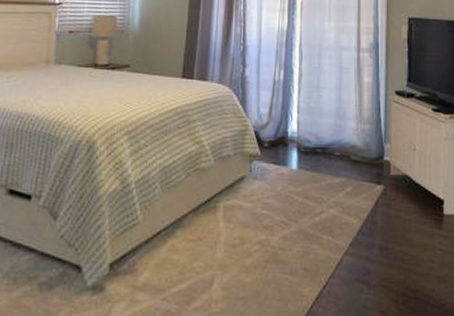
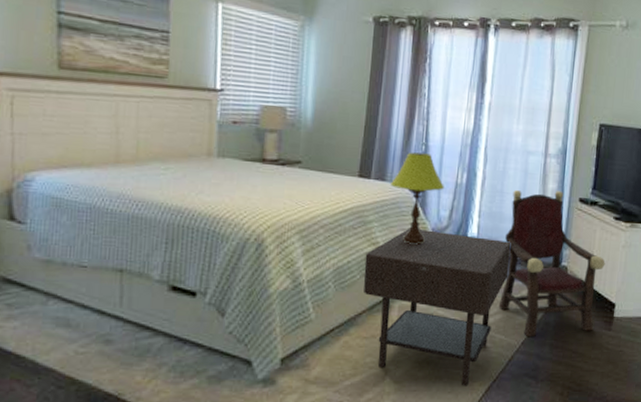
side table: none [188,127,331,293] -> present [363,229,511,386]
table lamp: none [212,52,264,142] -> present [391,152,445,245]
armchair: none [323,84,429,237] -> present [498,190,606,336]

